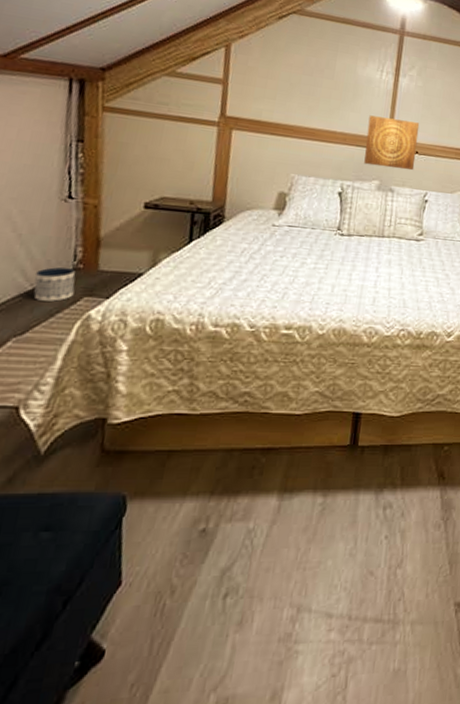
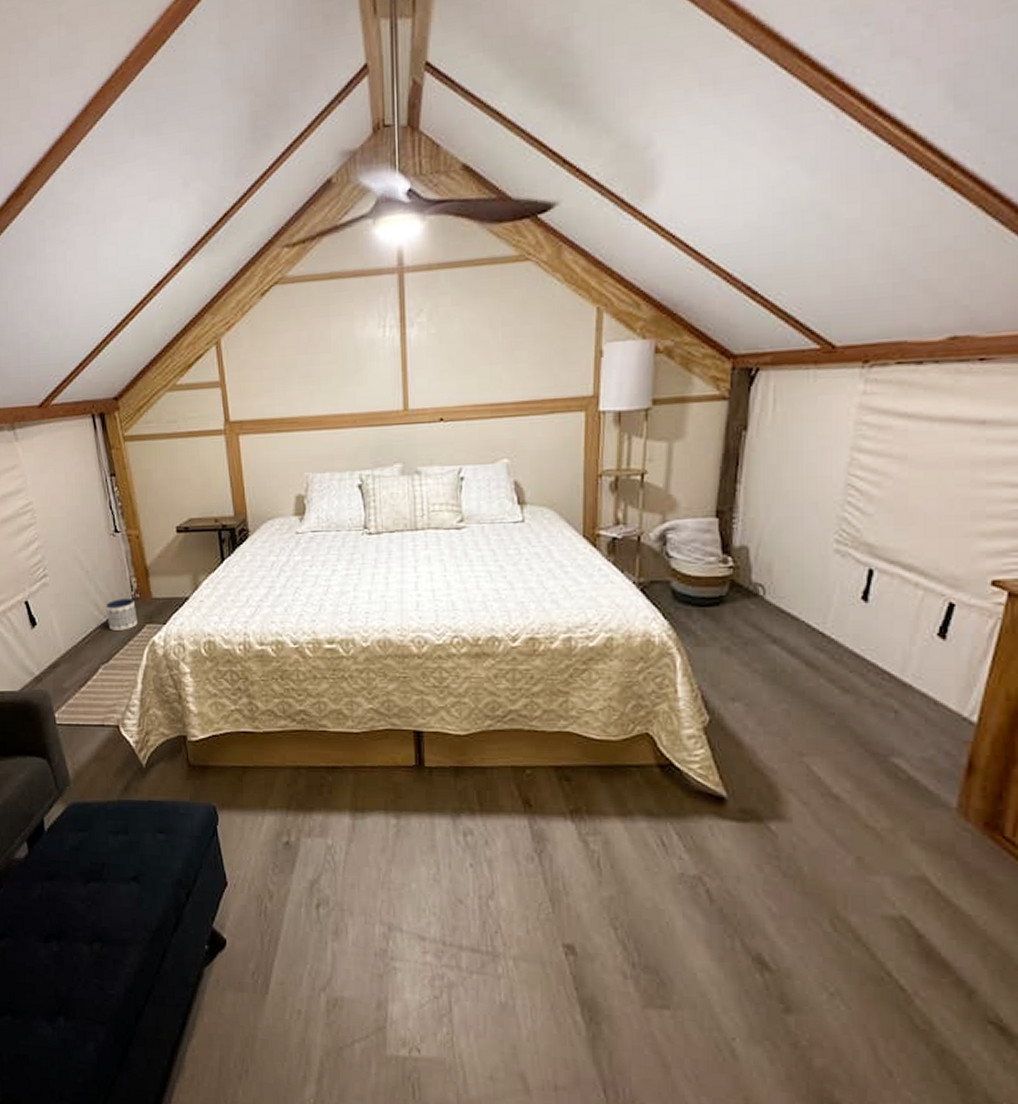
wall art: present [364,115,420,171] -> none [378,381,441,447]

